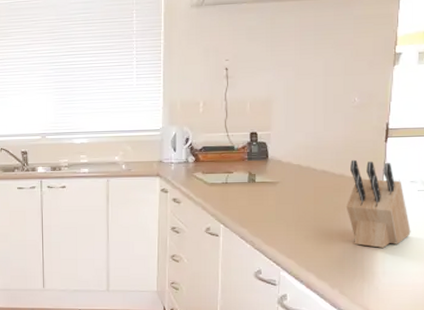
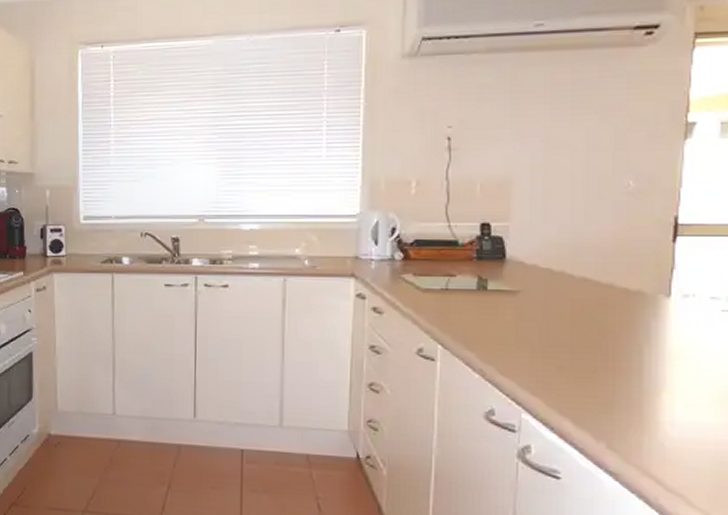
knife block: present [345,159,411,248] -> none [616,264,712,388]

